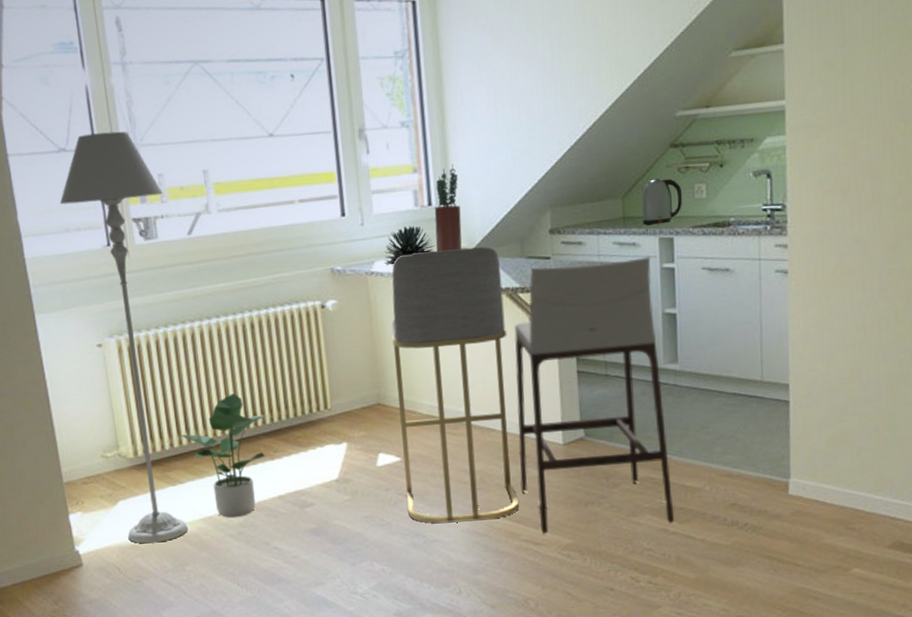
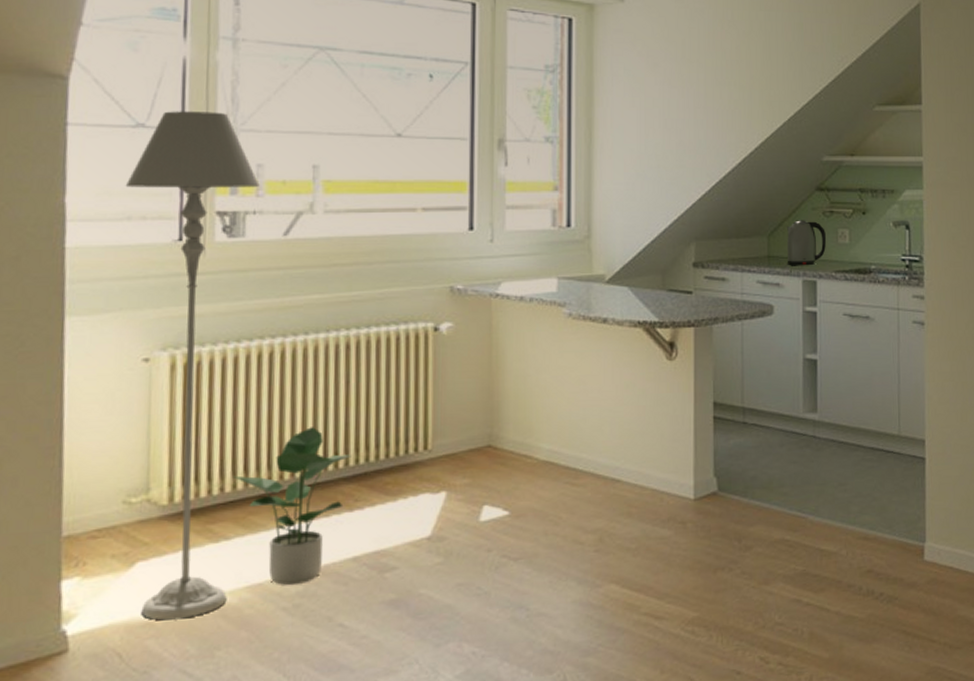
succulent plant: present [384,226,436,265] -> none [513,247,571,288]
bar stool: present [391,246,519,524] -> none [512,275,641,593]
vase: present [434,164,462,252] -> none [571,185,602,278]
bar stool: present [514,257,675,533] -> none [644,299,809,605]

